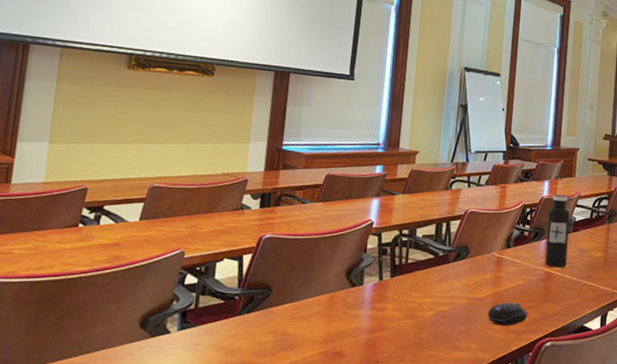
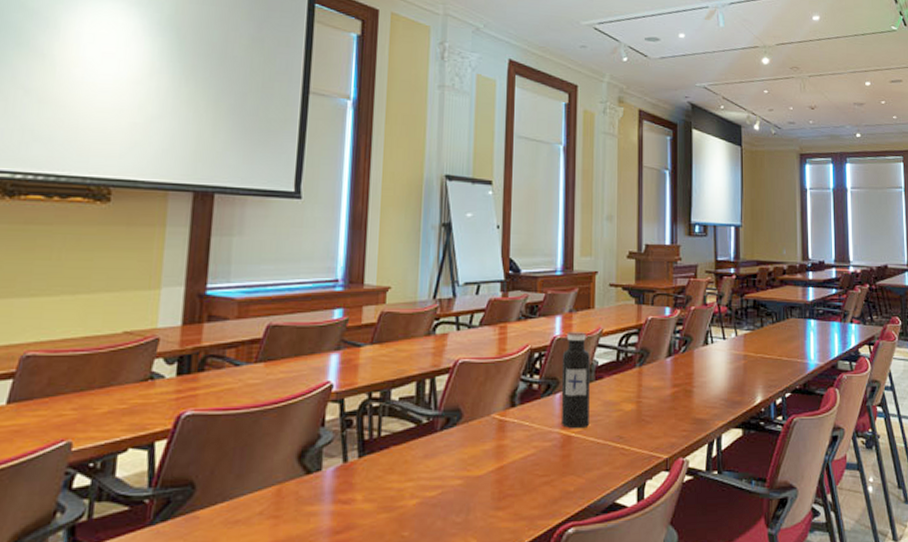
computer mouse: present [487,302,528,326] -> none [489,479,543,511]

